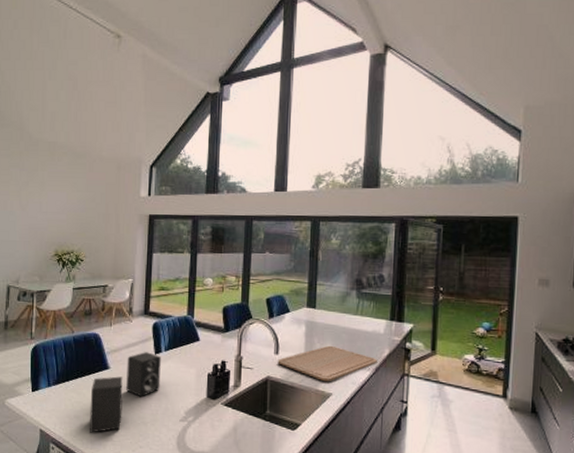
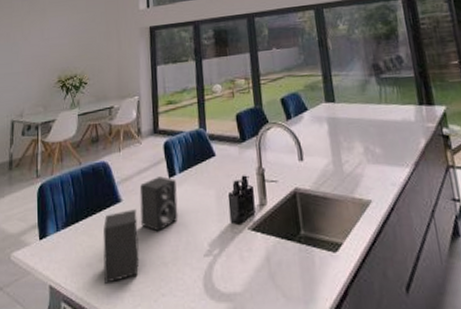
chopping board: present [278,345,378,382] -> none [303,142,416,187]

